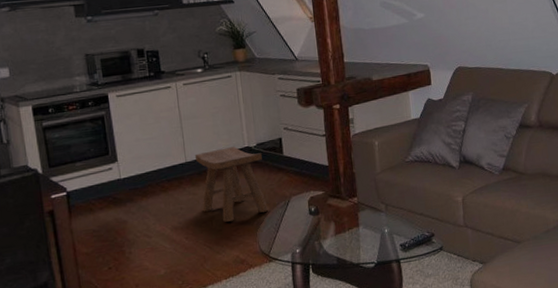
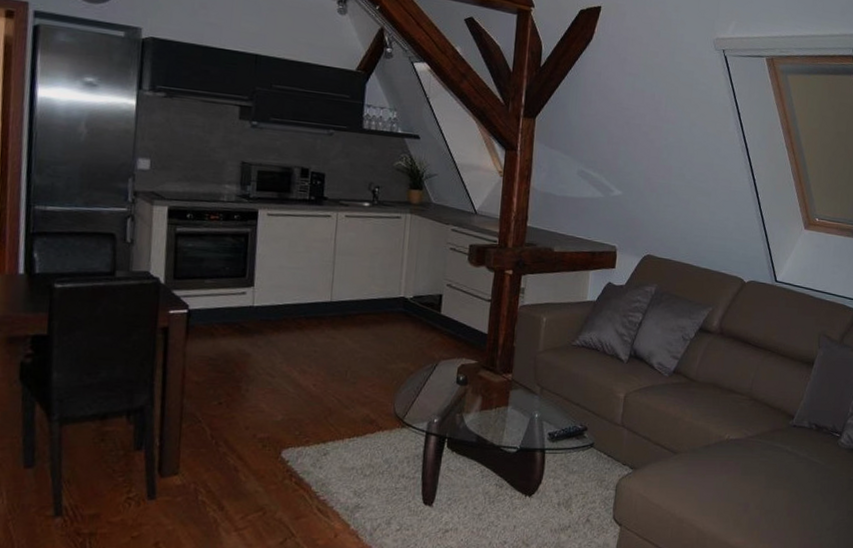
stool: present [194,147,268,222] -> none [339,294,417,375]

